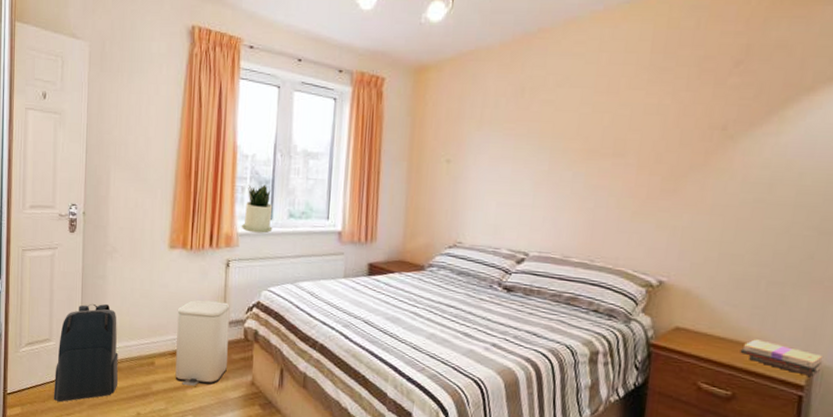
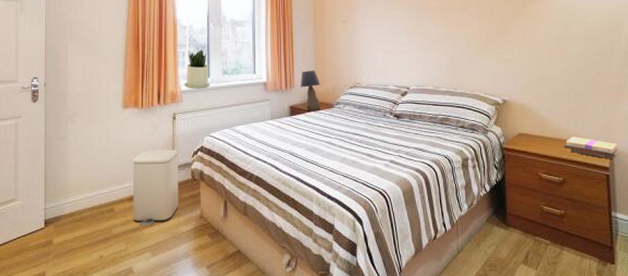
backpack: present [53,303,118,403] -> none [20,161,81,256]
table lamp: none [383,219,410,273] -> present [300,69,320,112]

